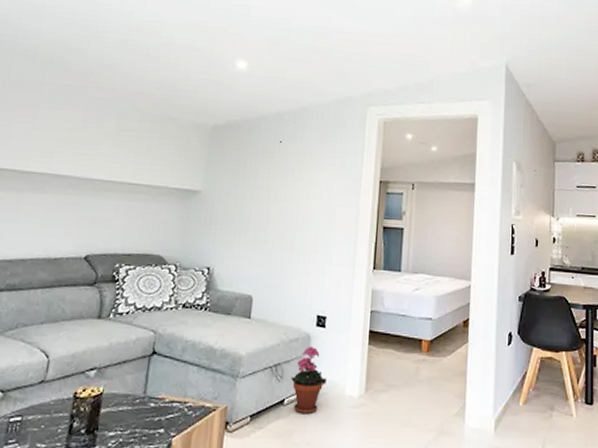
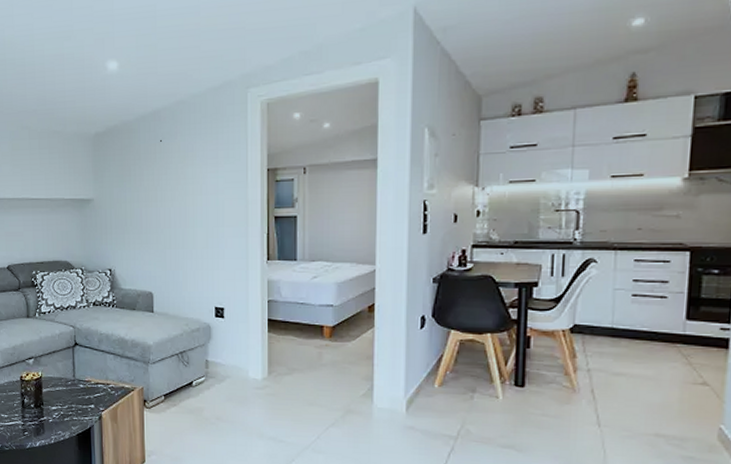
potted plant: present [291,347,326,415] -> none [197,336,230,395]

